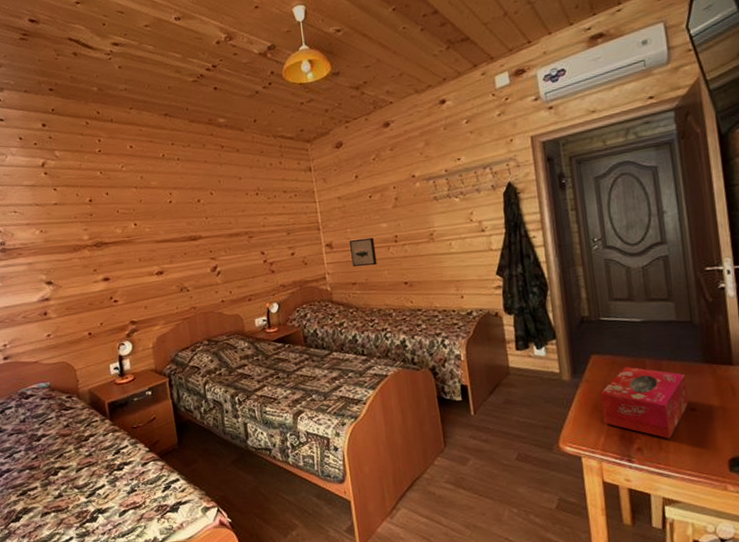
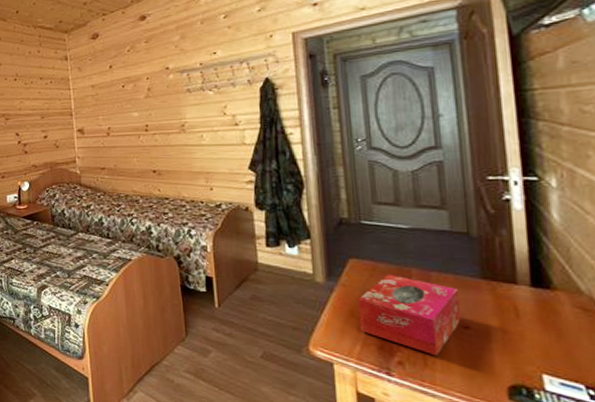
wall art: present [349,237,377,267] -> none [100,125,127,153]

